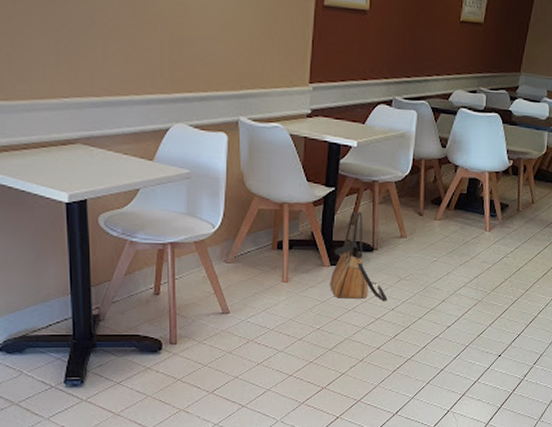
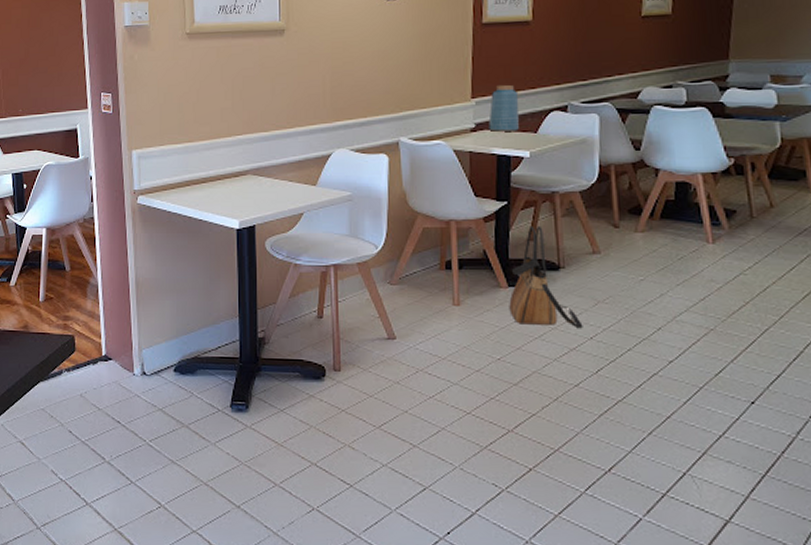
vase: none [323,72,352,122] -> present [488,84,519,133]

